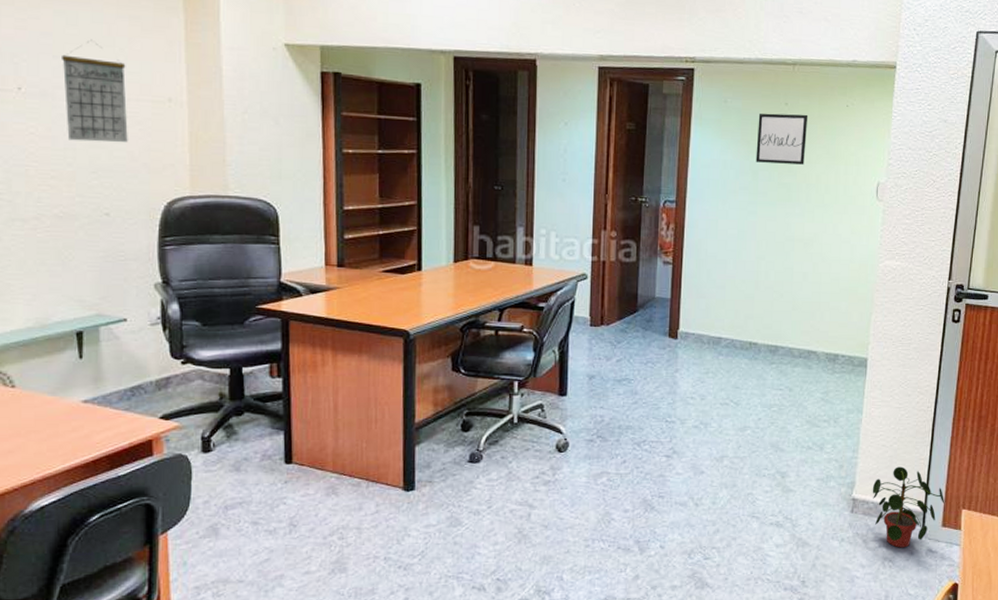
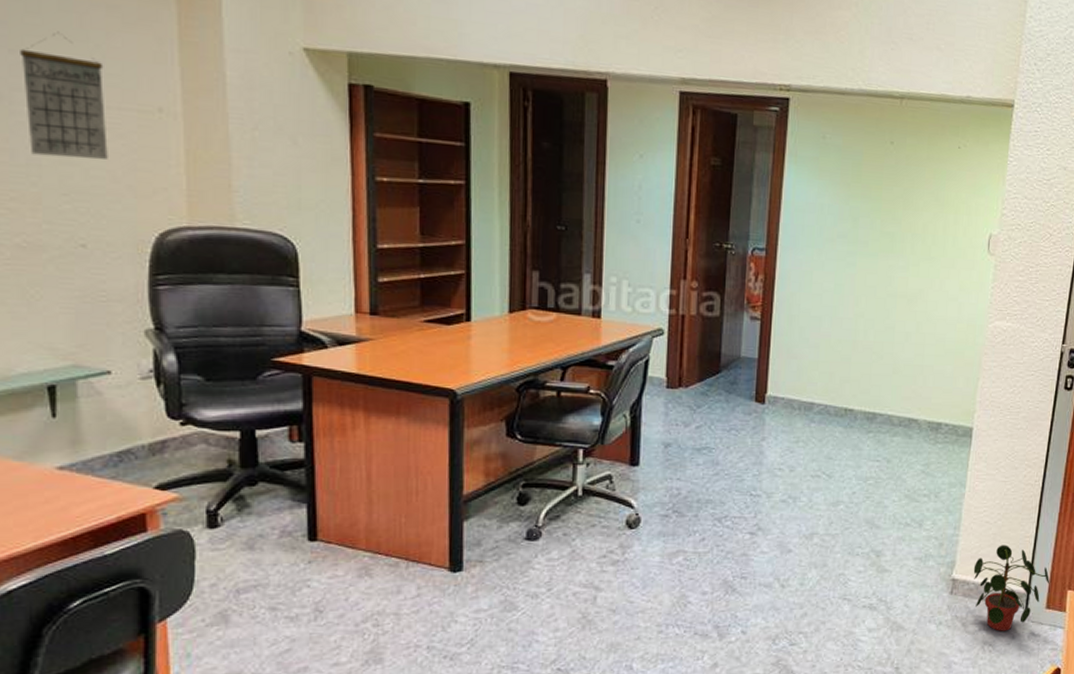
wall art: present [755,113,809,165] -> none [856,152,916,212]

